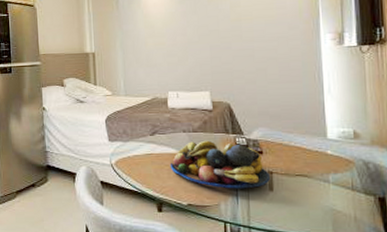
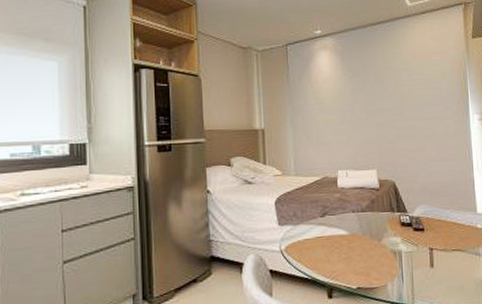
fruit bowl: present [170,140,270,189] -> none [340,219,431,269]

